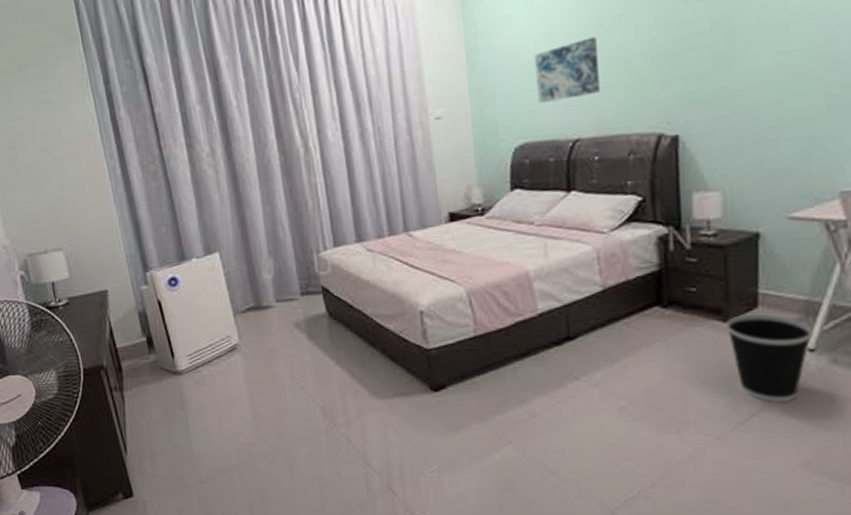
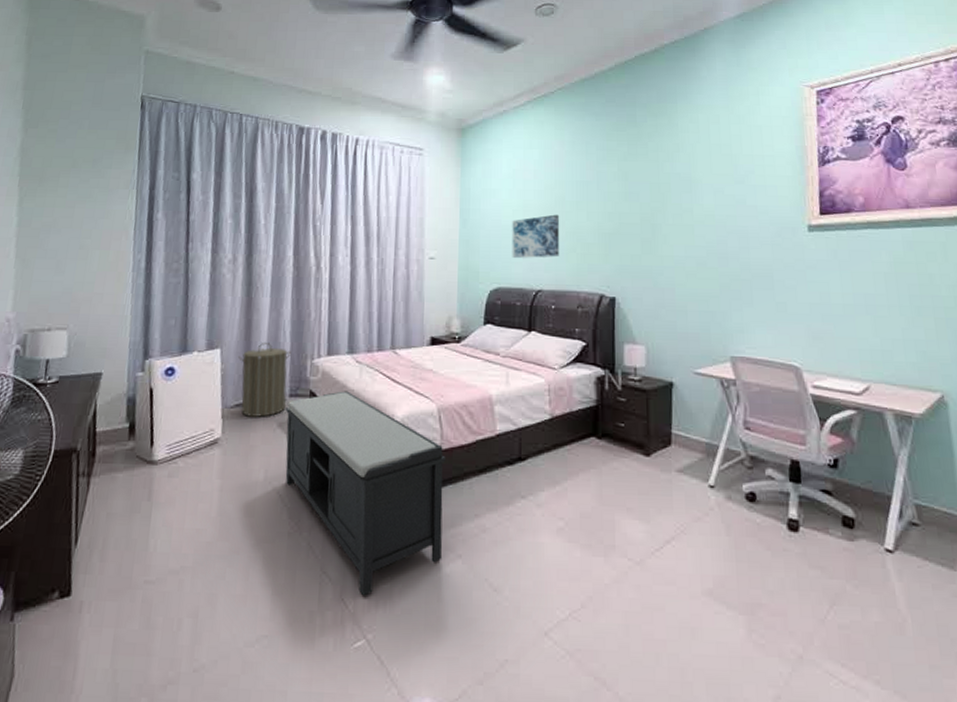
laundry hamper: none [239,240,299,321] -> present [238,343,291,418]
bench: none [300,283,491,485] -> present [285,391,446,596]
wastebasket: present [726,313,813,404] -> none [647,450,713,534]

